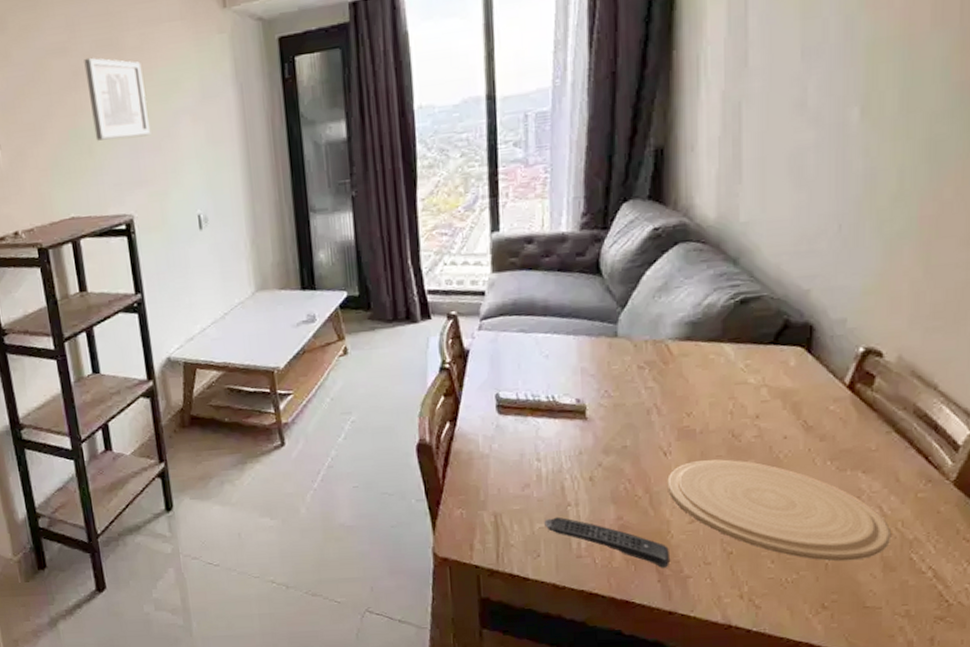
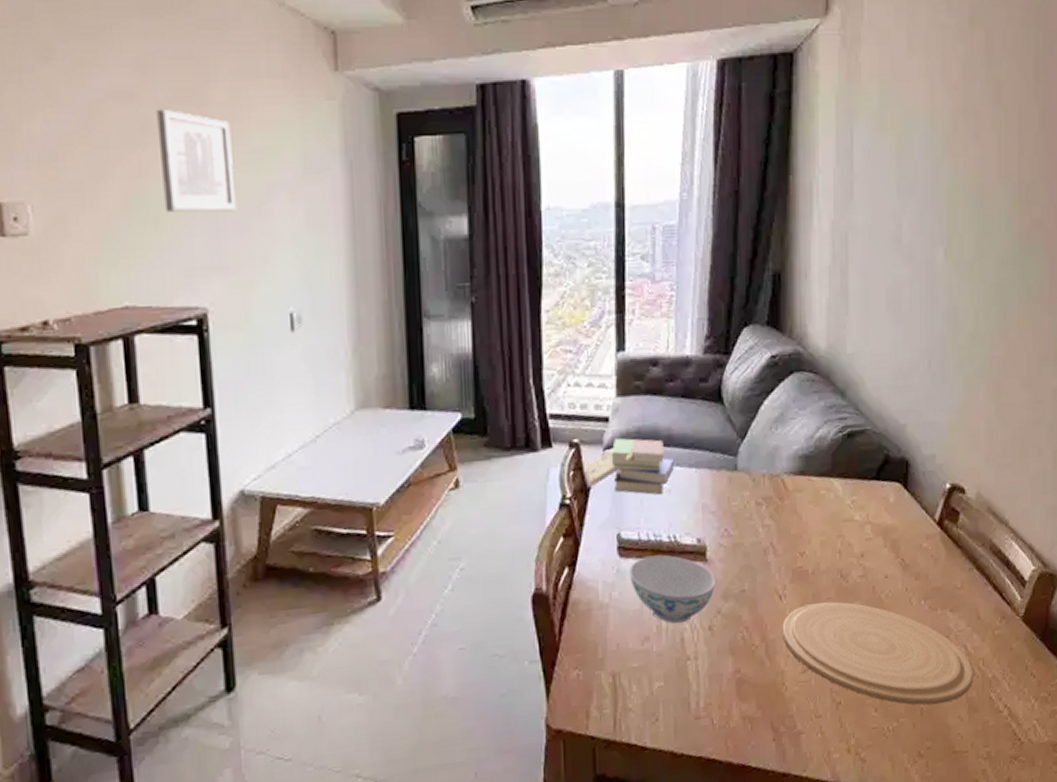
book: none [461,309,551,360] -> present [583,437,674,496]
bowl: none [509,413,596,474] -> present [630,555,715,625]
remote control: present [544,516,669,568] -> none [663,673,784,725]

